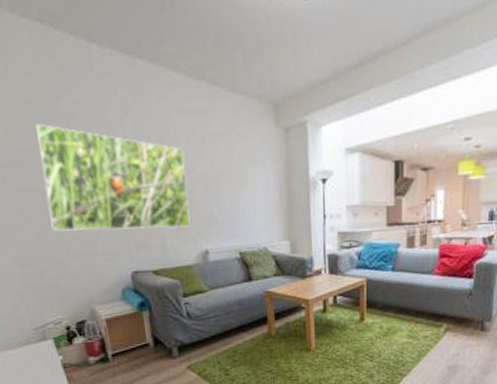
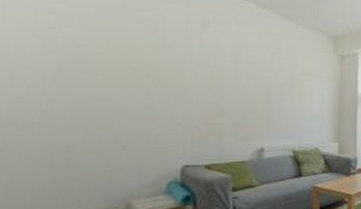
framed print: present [36,124,191,231] -> none [103,28,253,127]

